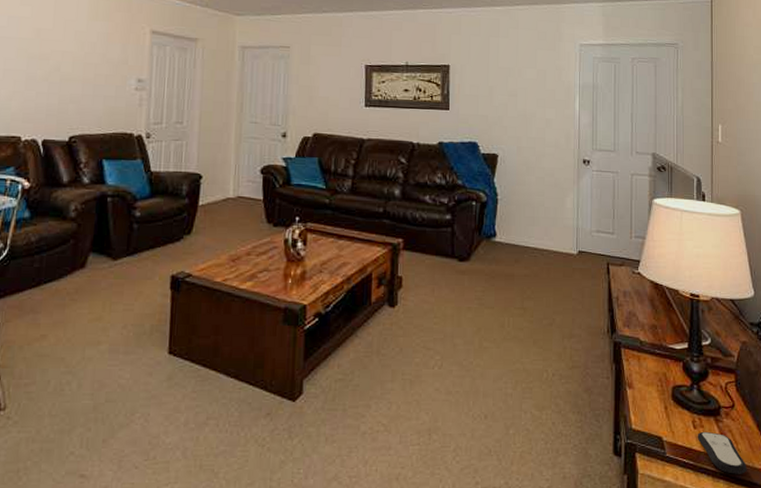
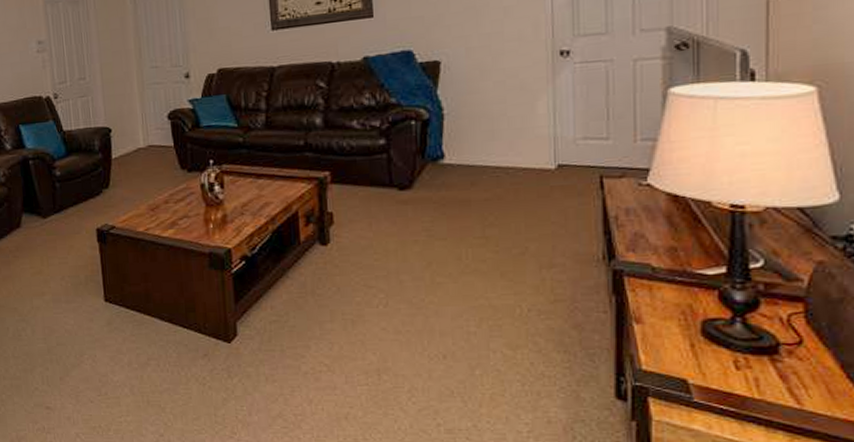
remote control: present [697,431,747,474] -> none [741,373,822,425]

